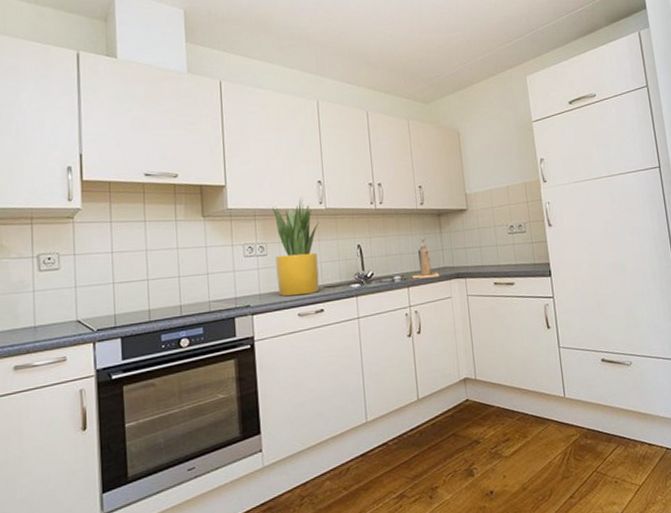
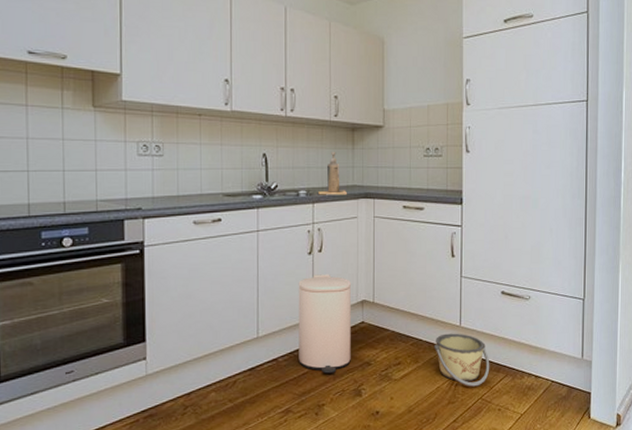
planter: present [272,198,319,297] -> none [171,96,223,202]
pedal bin: none [401,354,460,455] -> present [298,274,351,374]
bucket: none [540,404,601,460] -> present [433,333,490,387]

